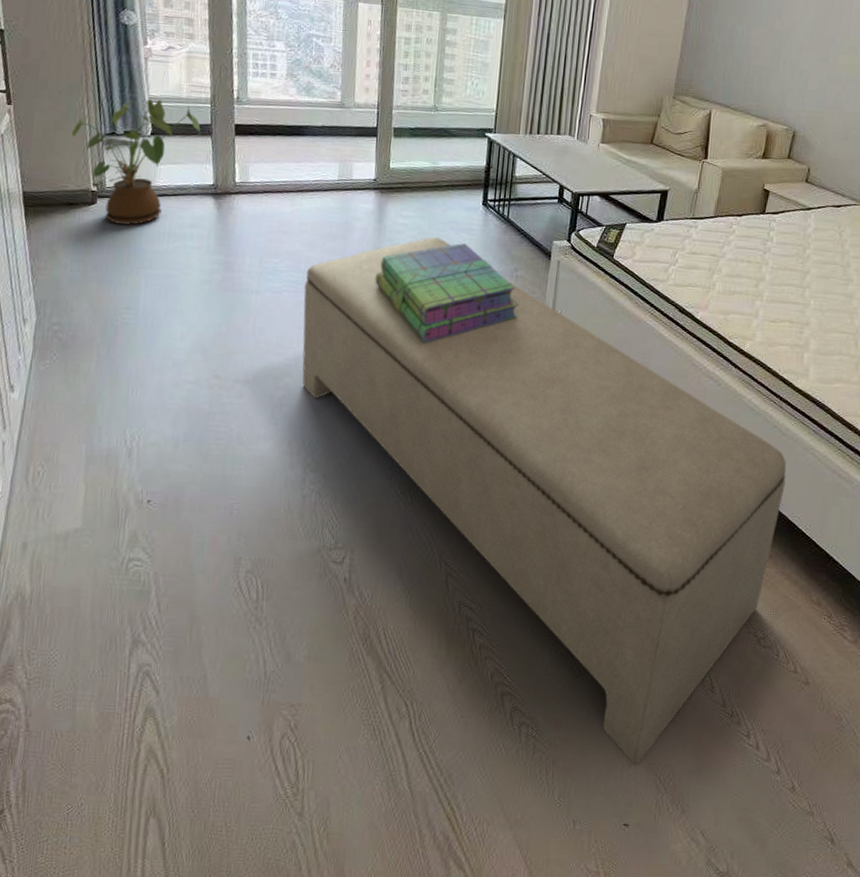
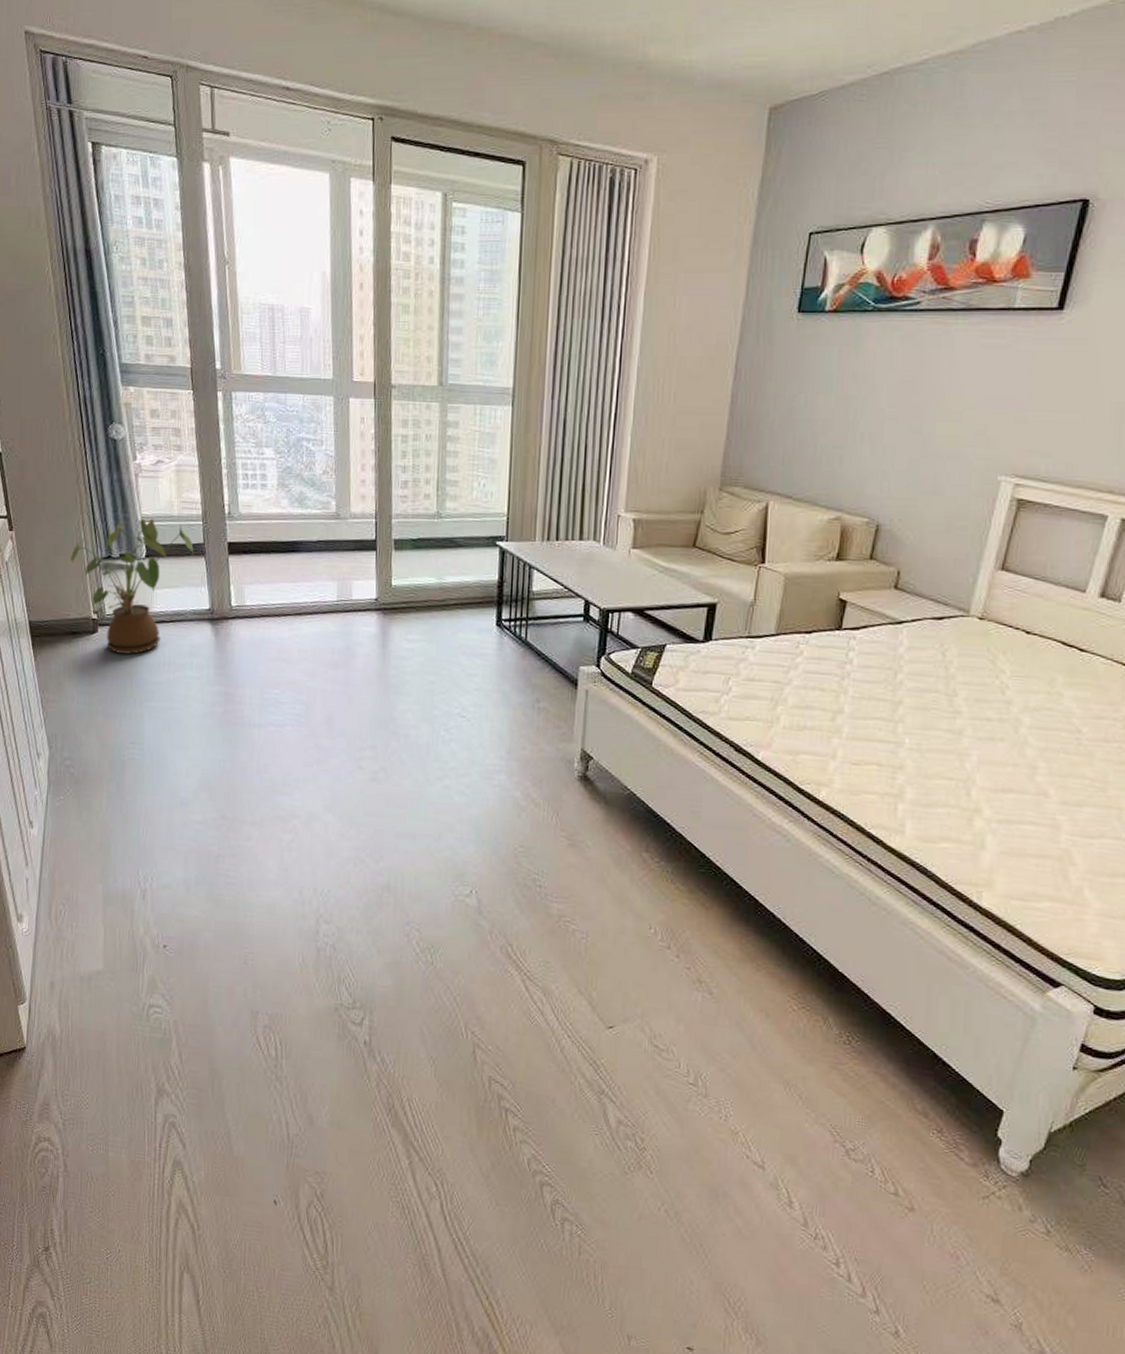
bench: present [302,237,787,764] -> none [307,663,878,1281]
stack of books: present [375,243,519,343] -> none [382,670,543,784]

